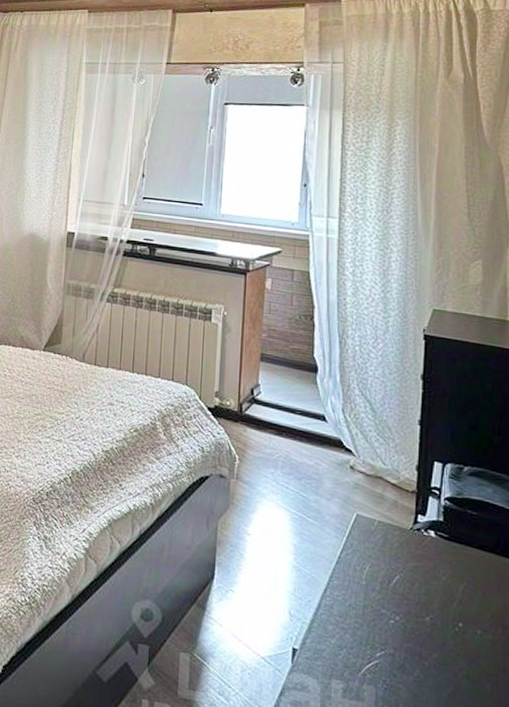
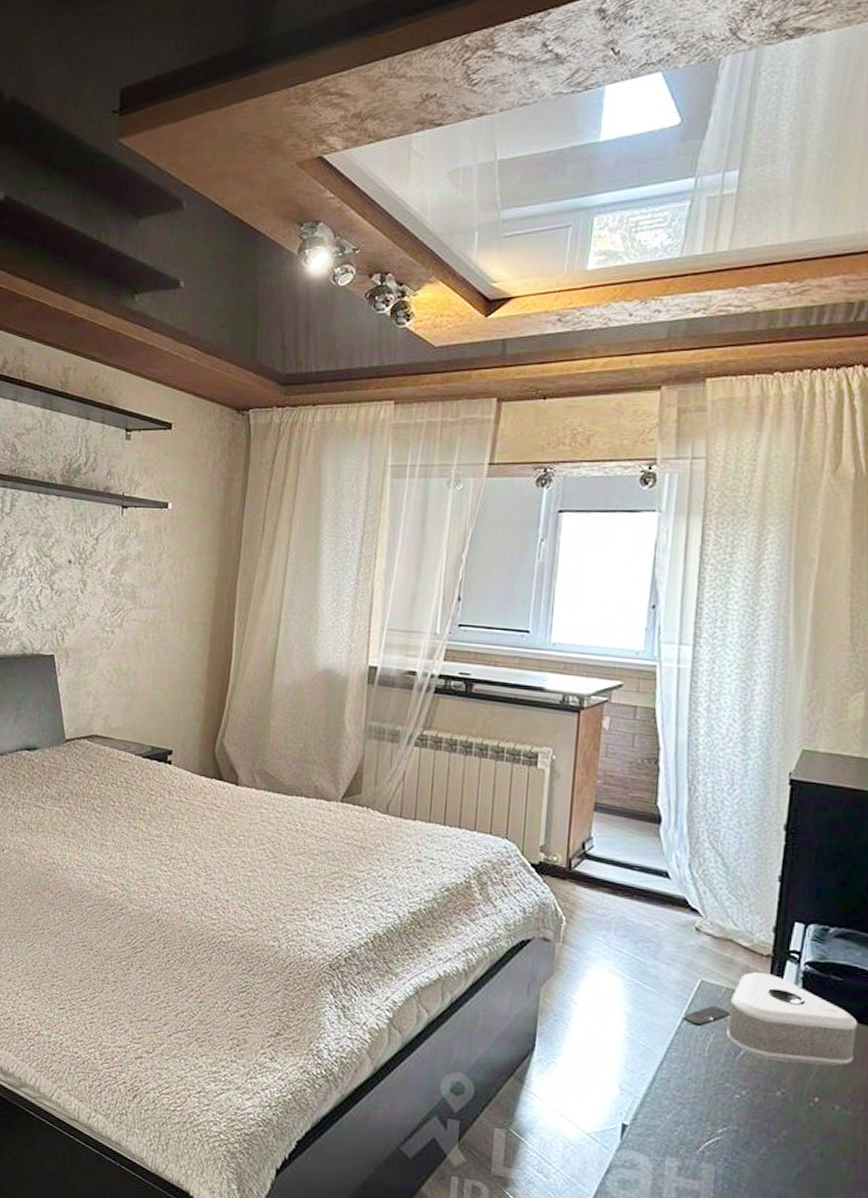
speaker: none [341,506,493,593] -> present [682,972,859,1066]

